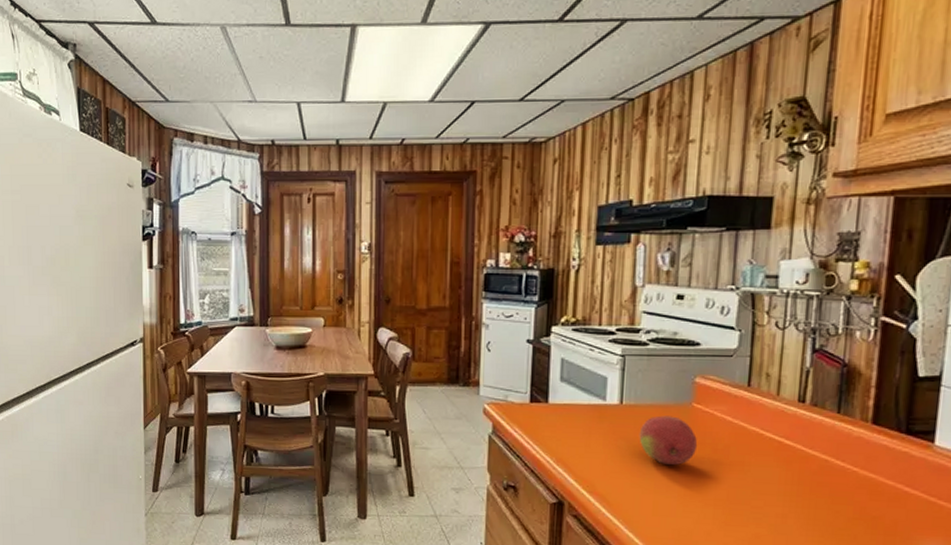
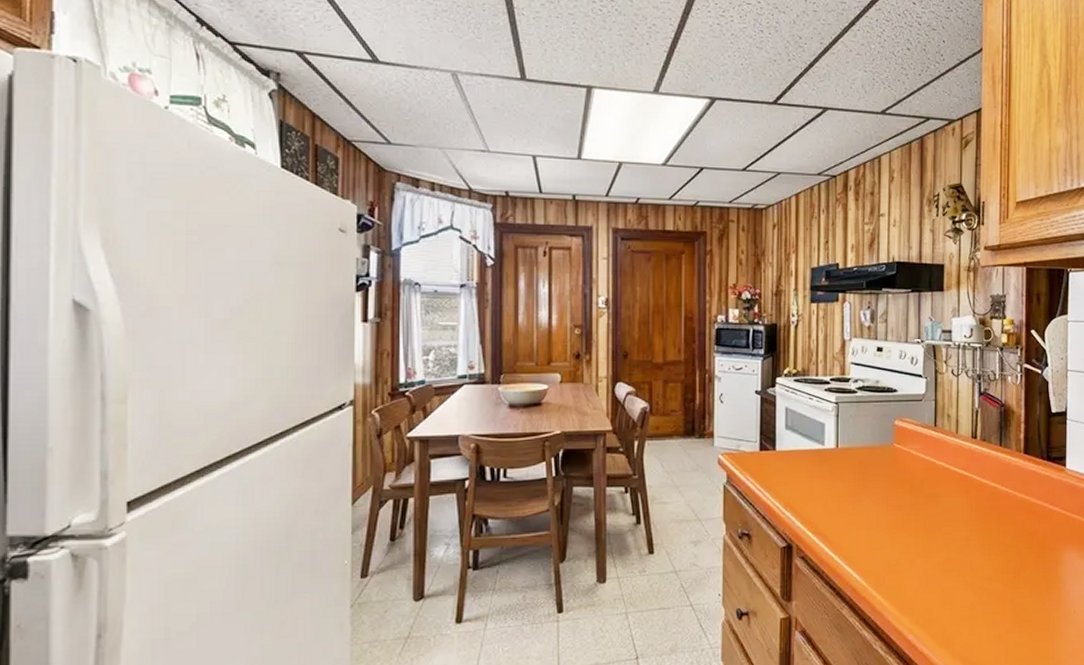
fruit: present [639,415,698,466] -> none [853,456,900,502]

